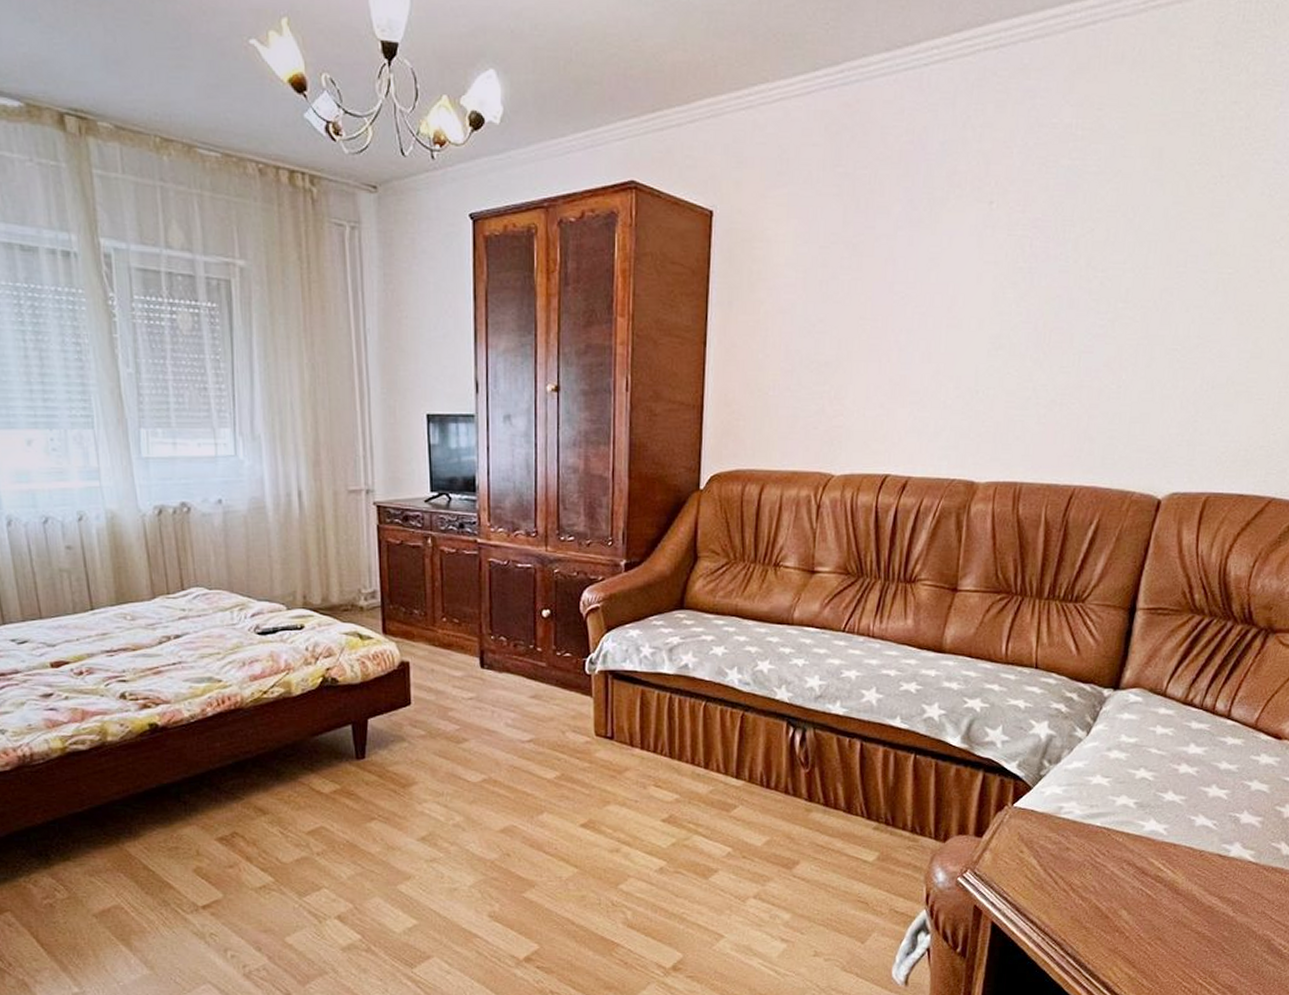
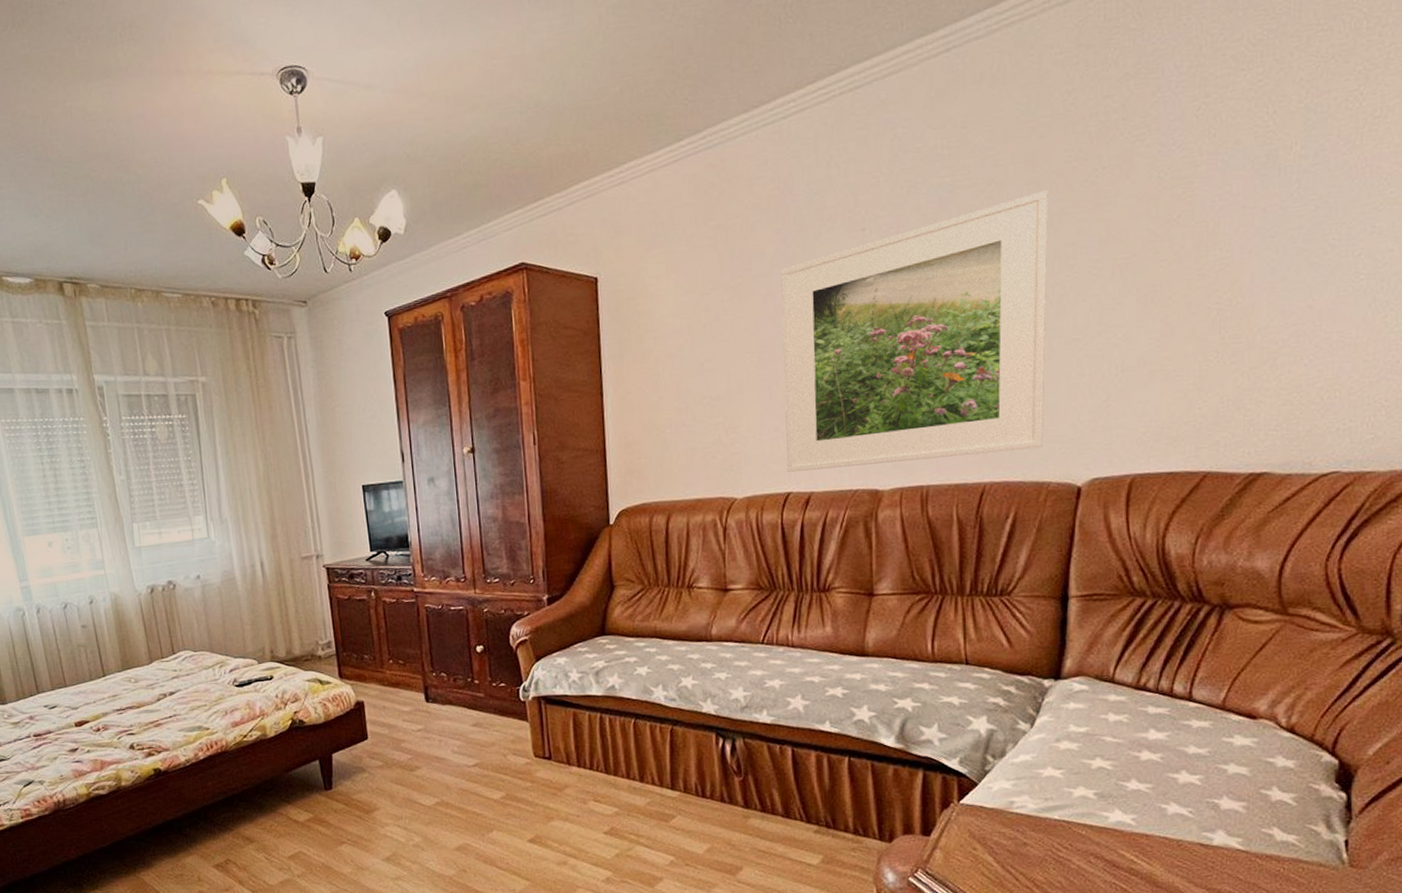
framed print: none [887,191,1170,456] -> present [781,190,1049,472]

